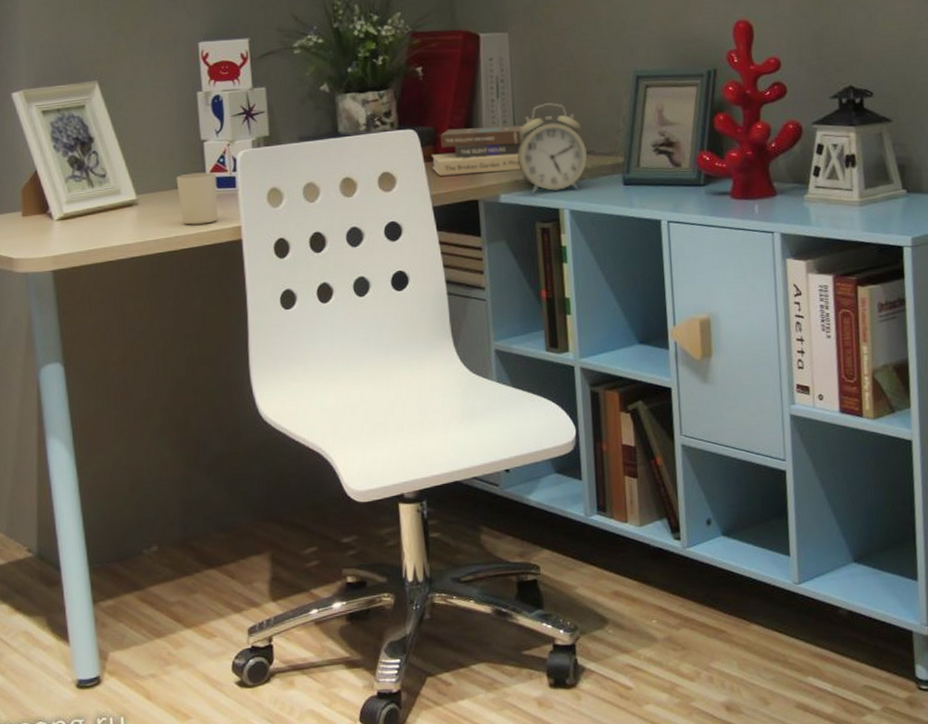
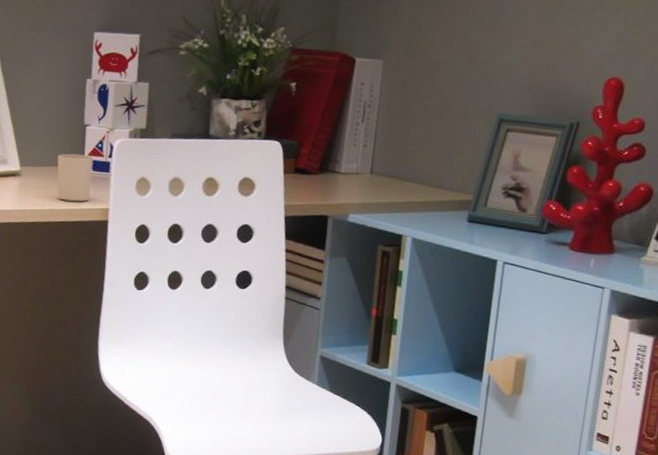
books: present [431,125,525,176] -> none [290,145,382,193]
alarm clock: present [517,103,588,194] -> none [371,133,439,220]

